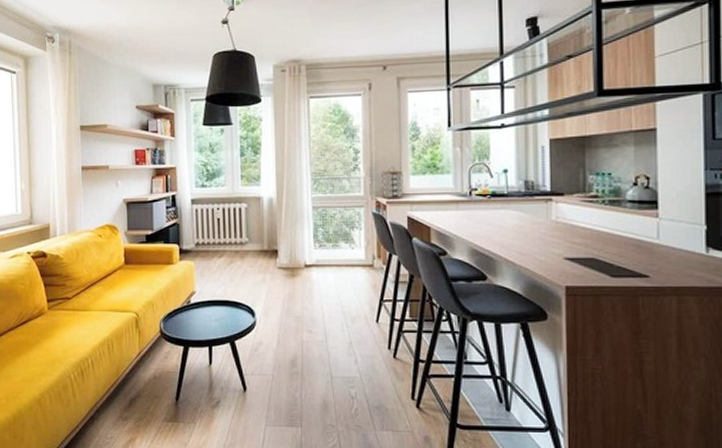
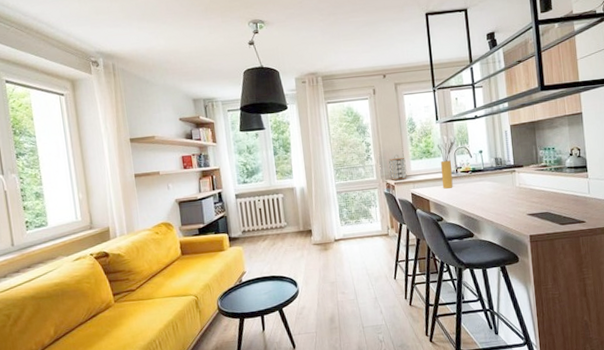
vase: none [446,148,473,216] -> present [437,137,456,190]

